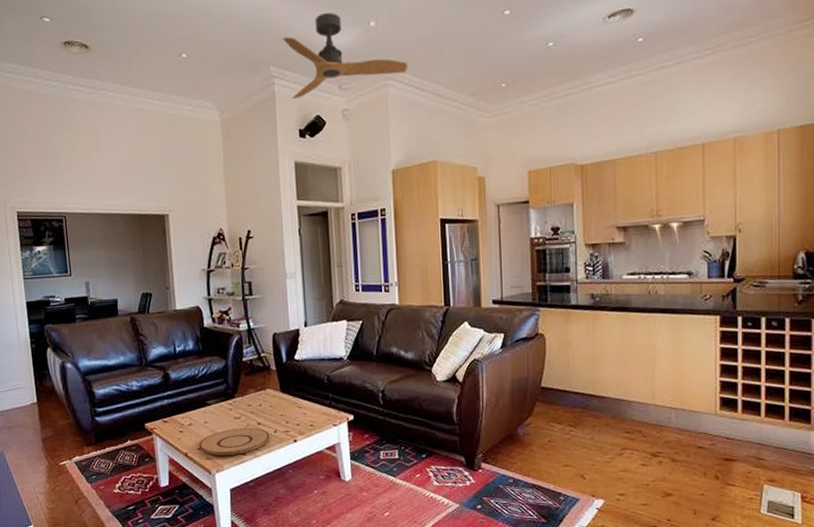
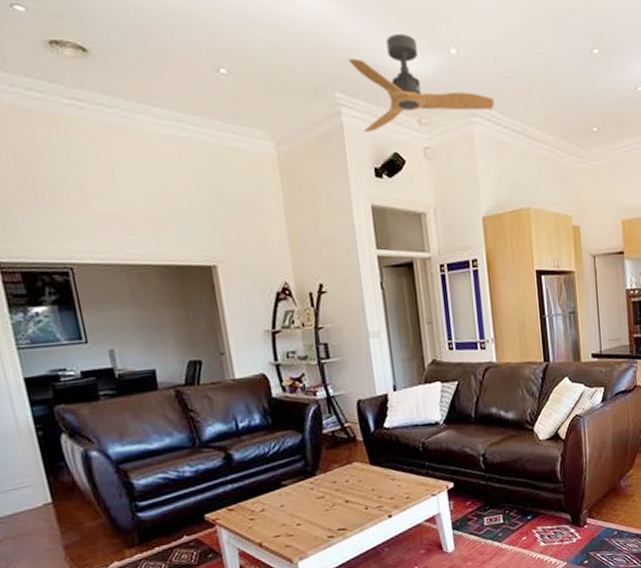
plate: present [199,428,270,456] -> none [275,506,361,542]

